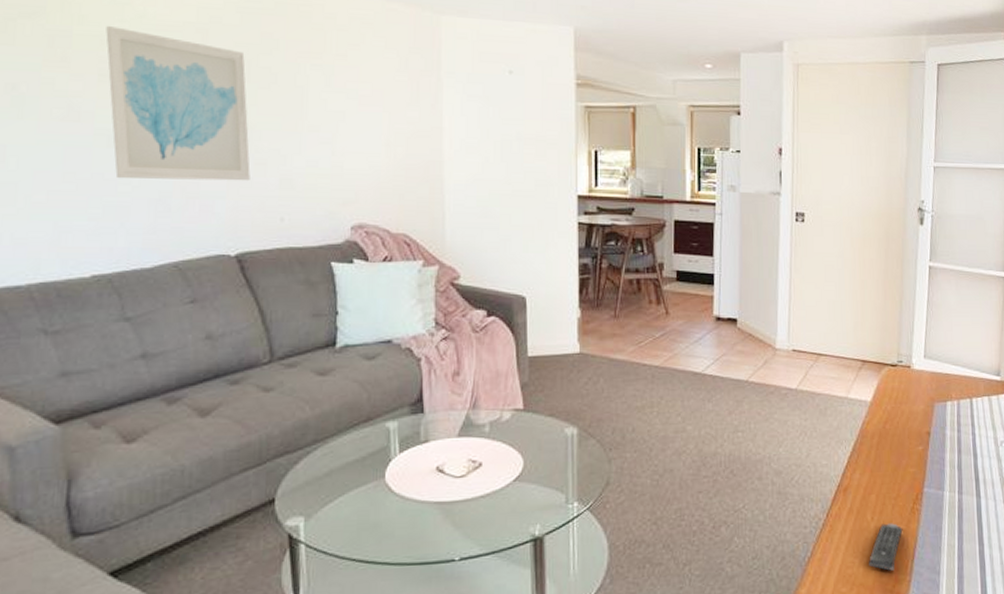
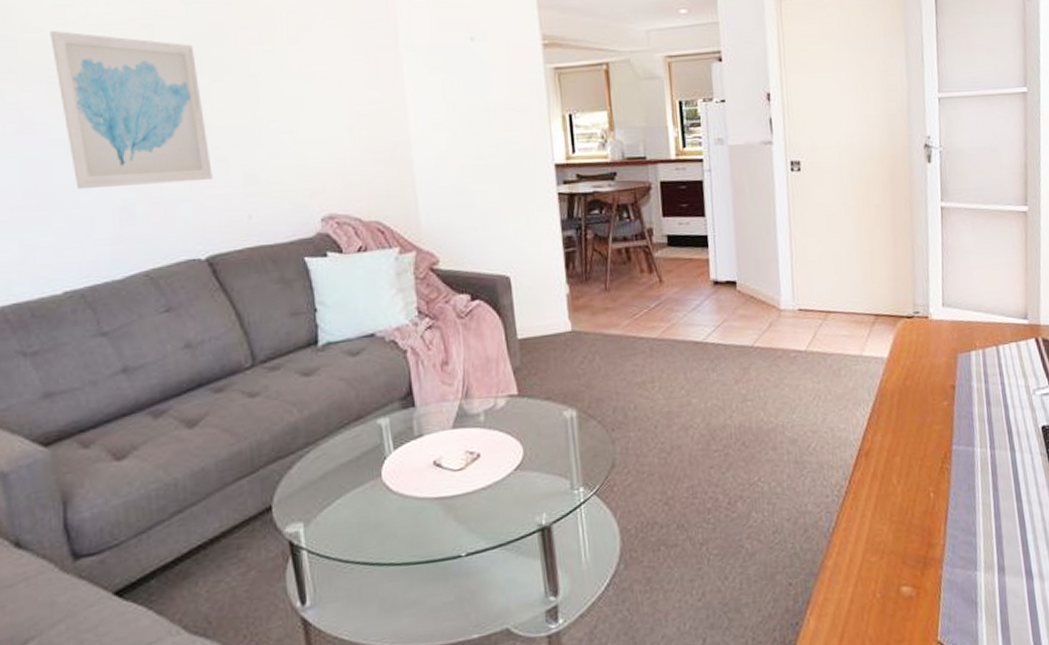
remote control: present [869,523,903,571] -> none [898,485,933,536]

